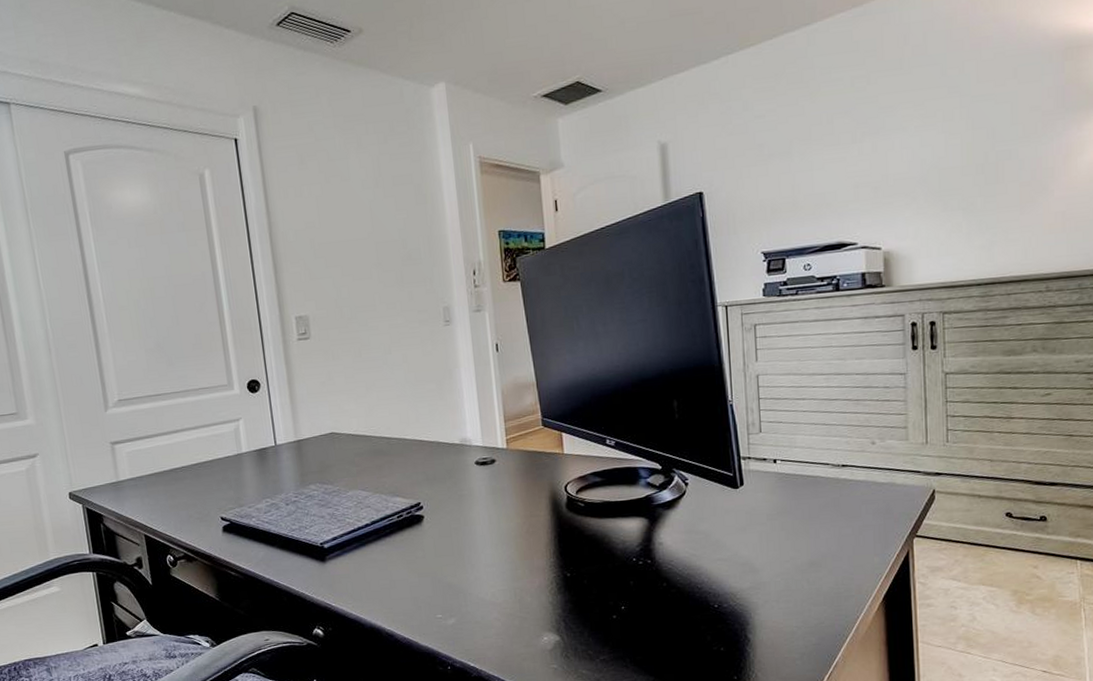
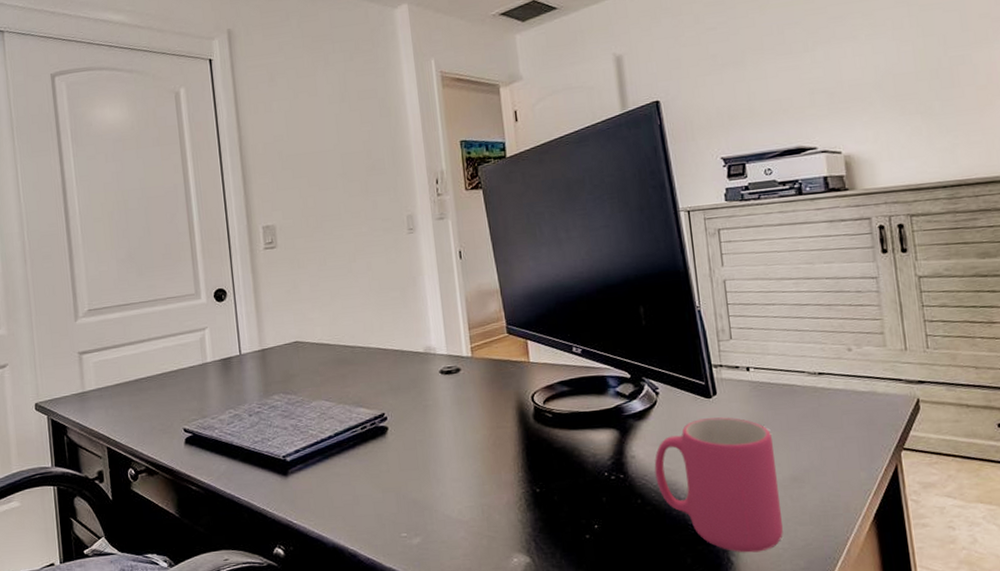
mug: none [680,506,798,631] -> present [654,417,783,553]

